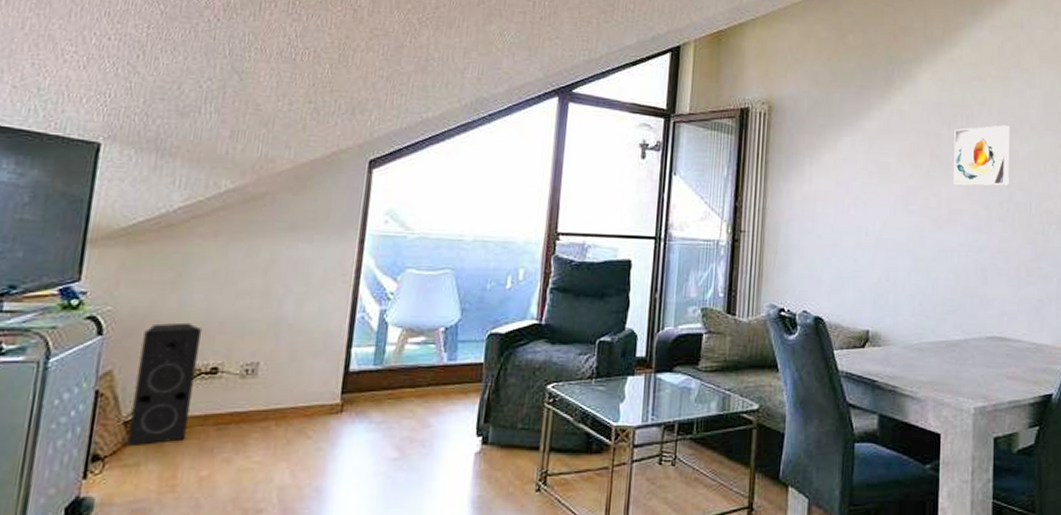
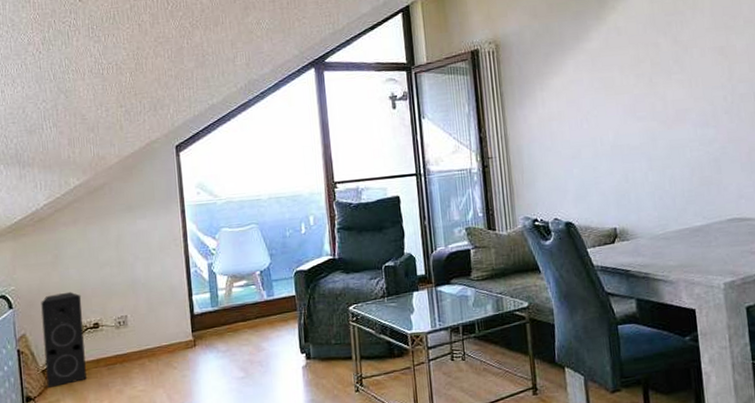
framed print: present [953,125,1010,186] -> none [671,24,730,87]

